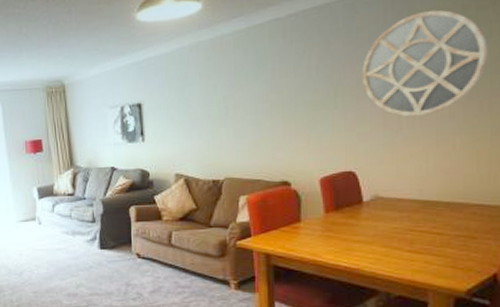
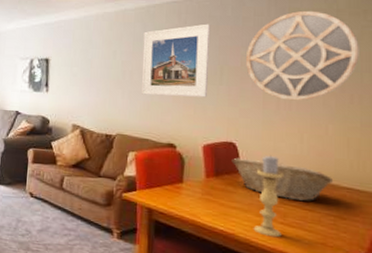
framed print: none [245,40,321,131] -> present [141,24,211,98]
fruit basket: none [352,187,463,226] -> present [231,157,334,202]
candle holder: none [378,180,410,267] -> present [253,155,285,238]

